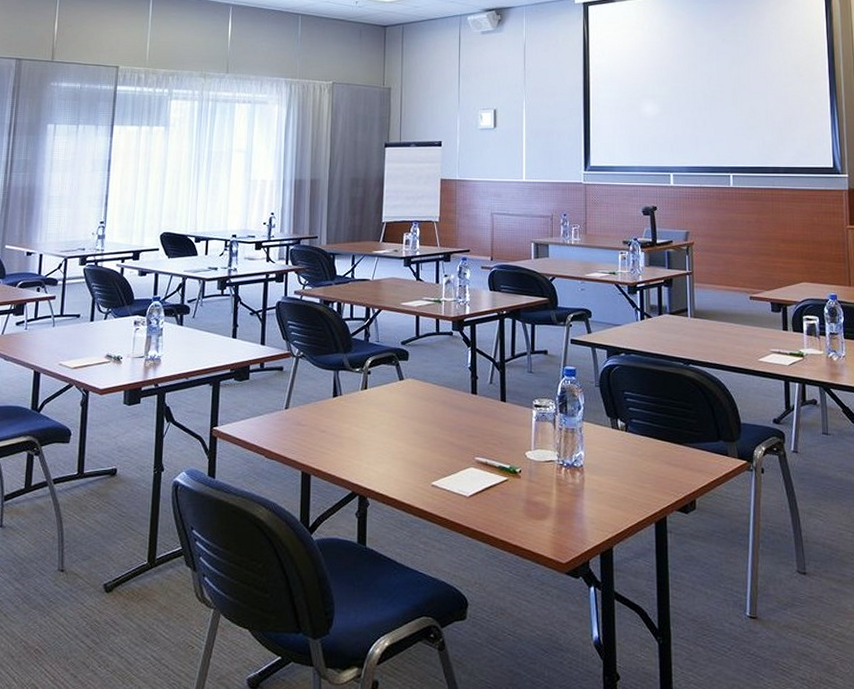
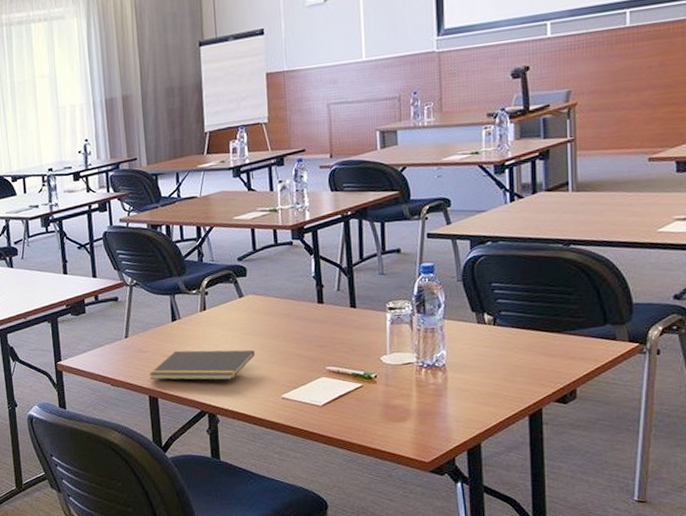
notepad: none [305,427,410,462] -> present [149,350,256,381]

